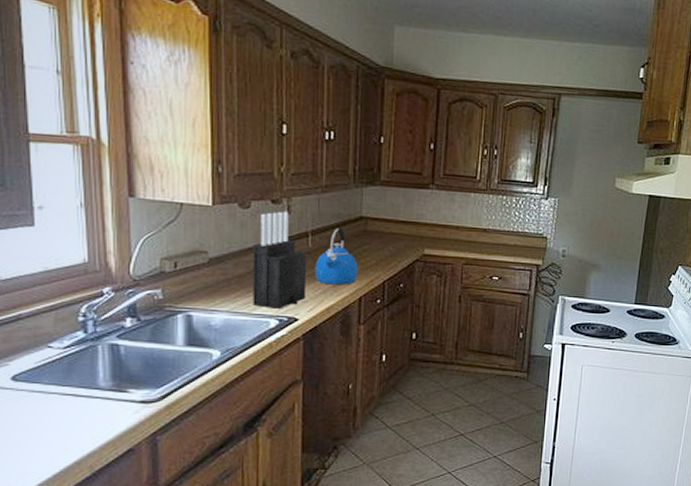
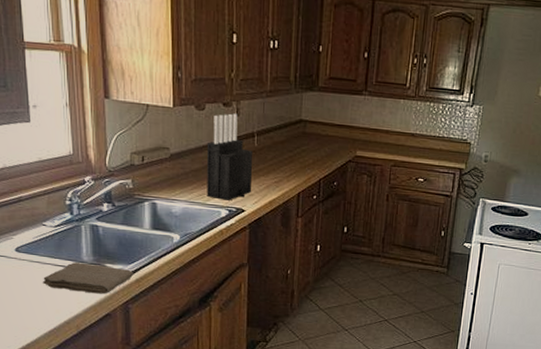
washcloth: none [47,390,162,426] -> present [43,262,133,294]
kettle: present [315,227,358,285] -> none [259,129,297,181]

